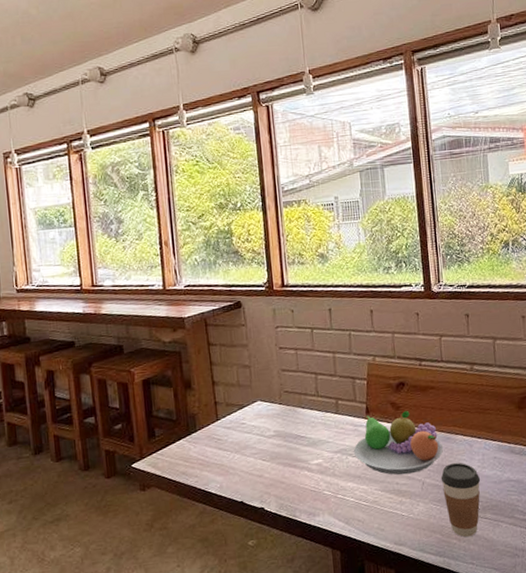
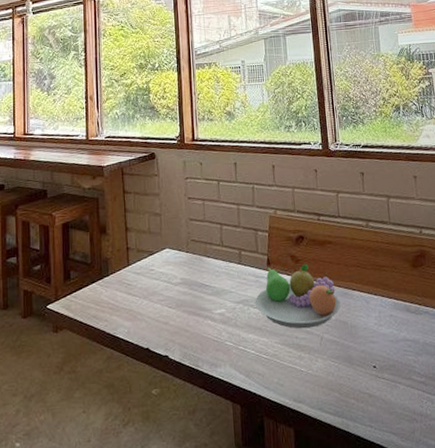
coffee cup: present [441,463,481,538] -> none [338,319,378,398]

